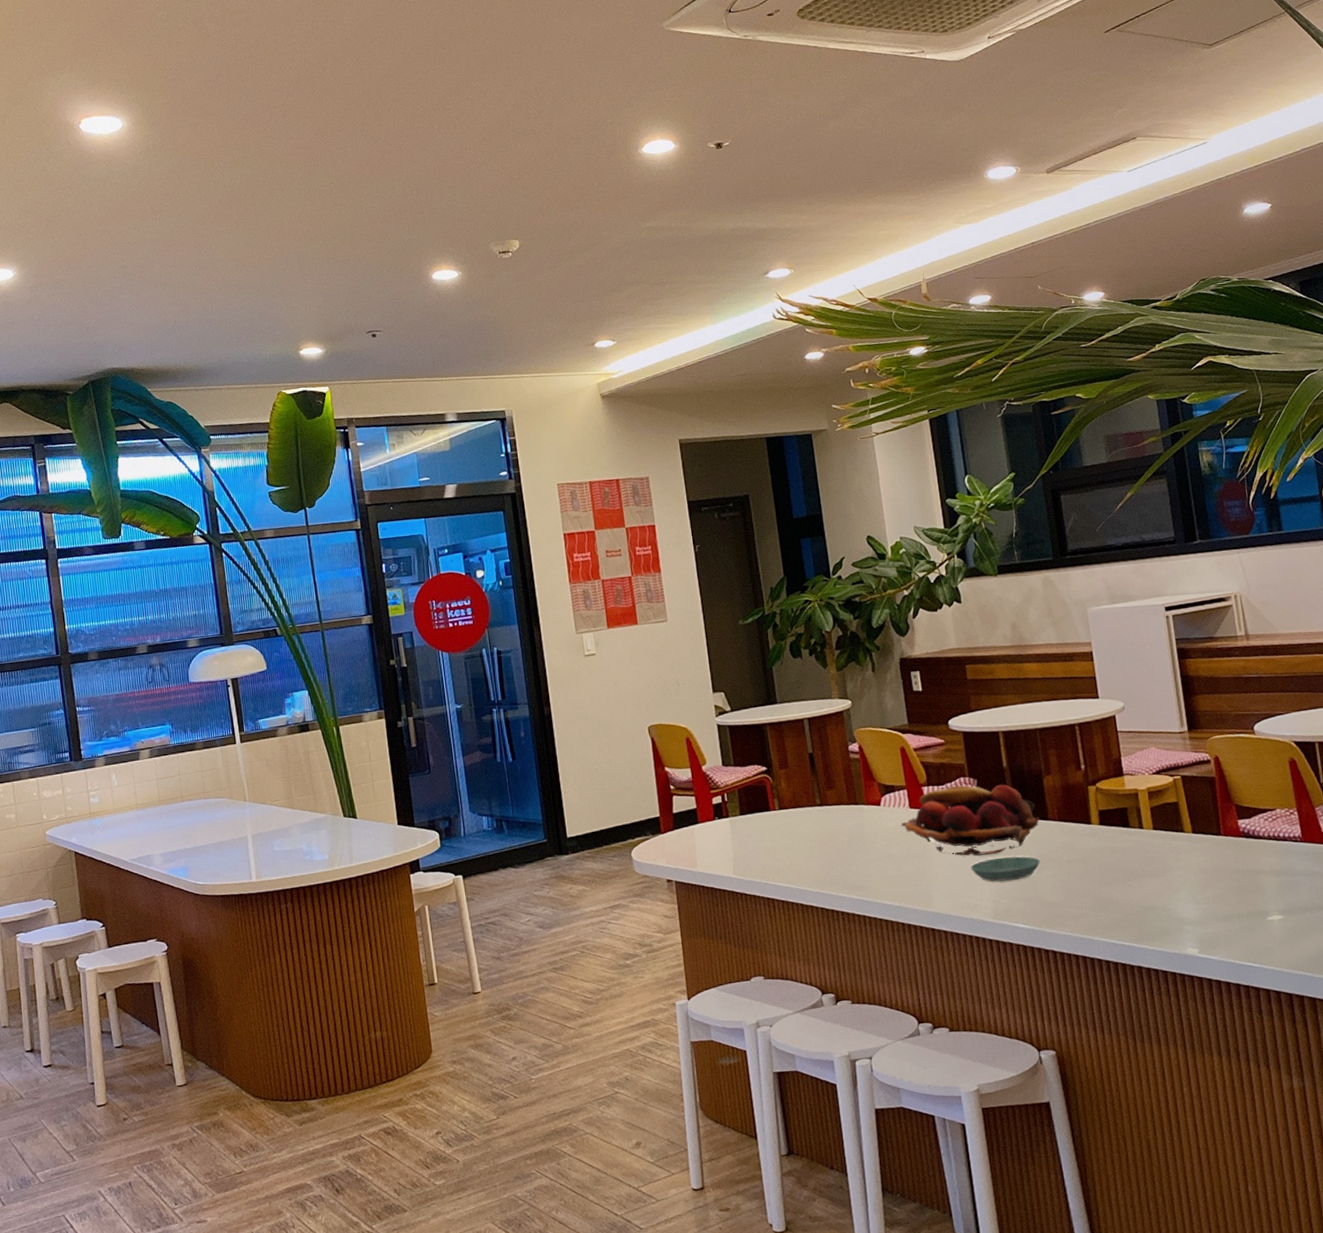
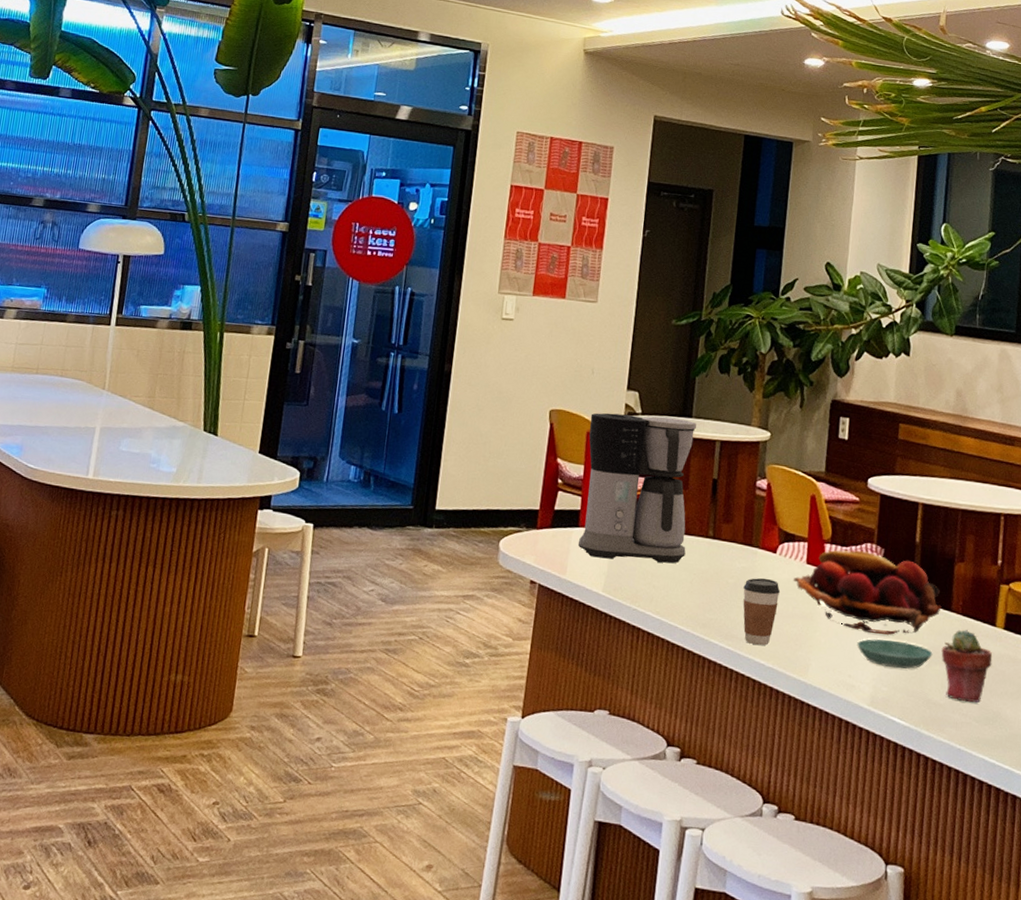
coffee maker: none [685,706,800,847] -> present [578,412,696,564]
coffee cup: none [858,829,893,890] -> present [743,577,781,646]
potted succulent: none [1047,833,1096,896] -> present [941,630,993,703]

